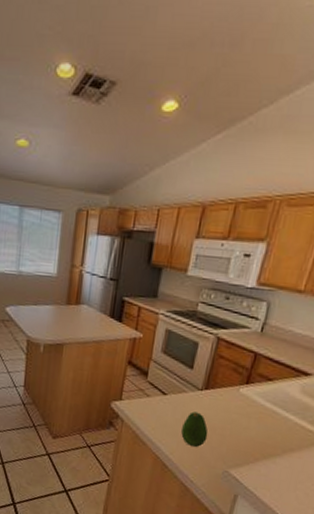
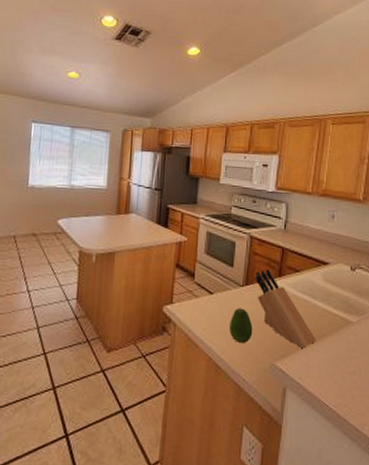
knife block: none [216,374,281,461] -> present [255,268,316,349]

